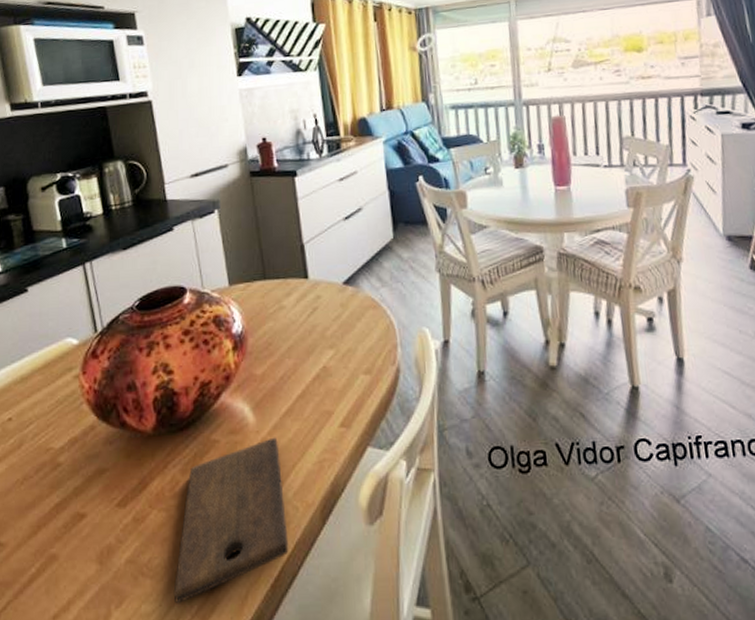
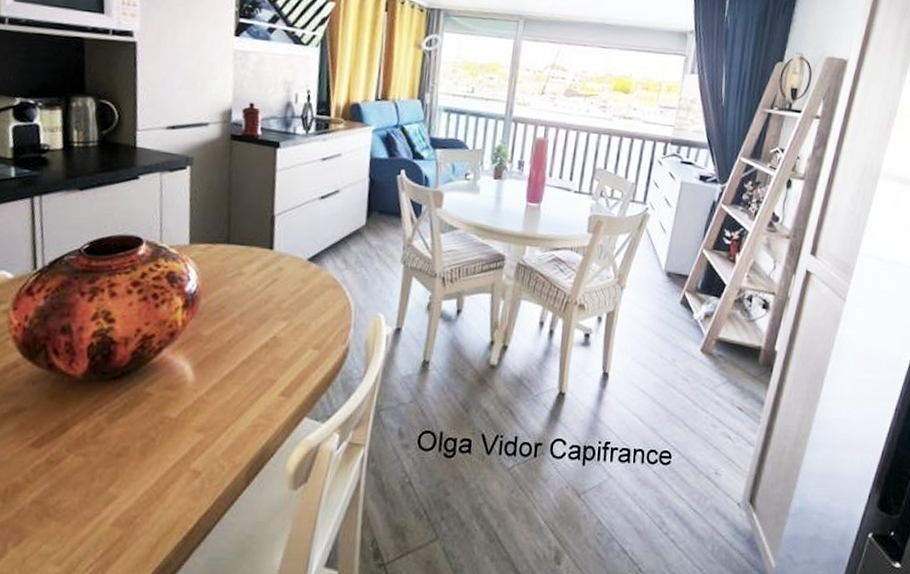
cutting board: present [173,437,289,605] -> none [78,397,215,548]

